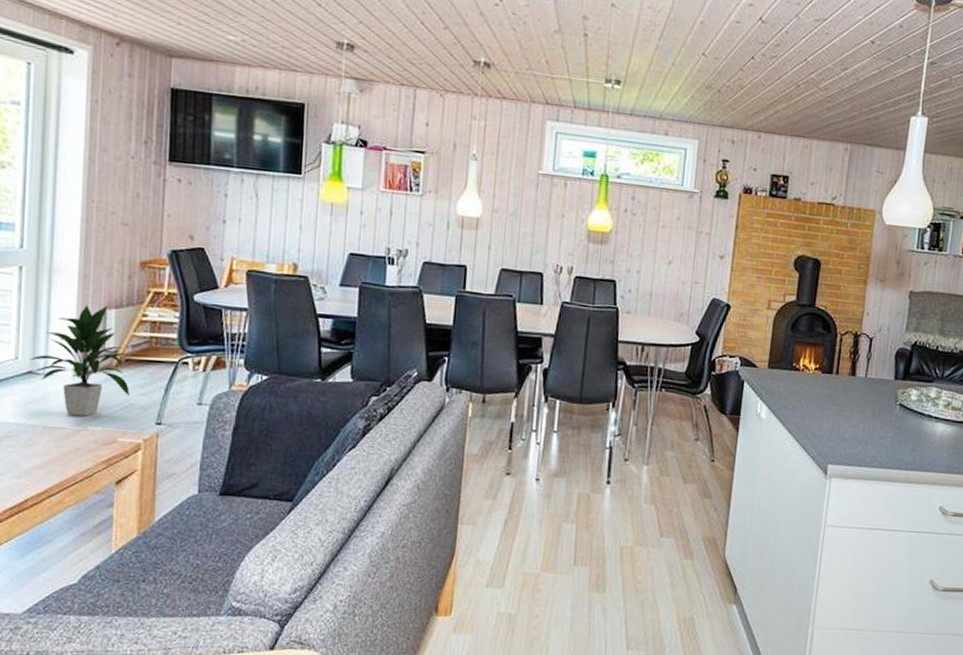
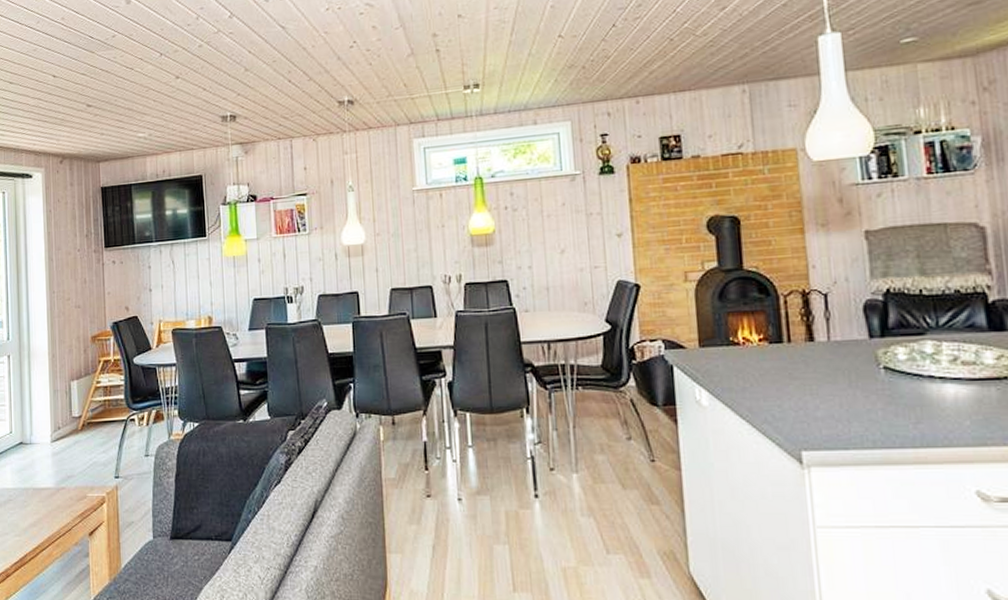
indoor plant: present [28,305,130,417] -> none [19,378,93,477]

